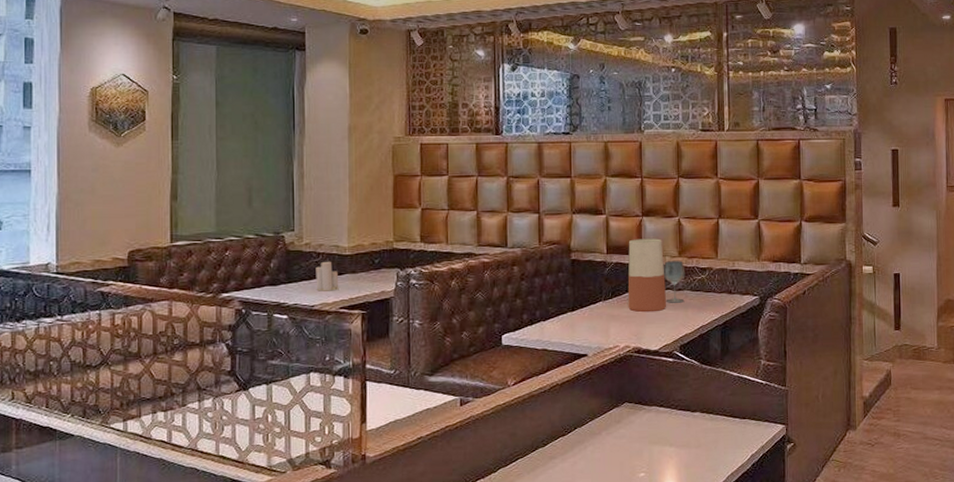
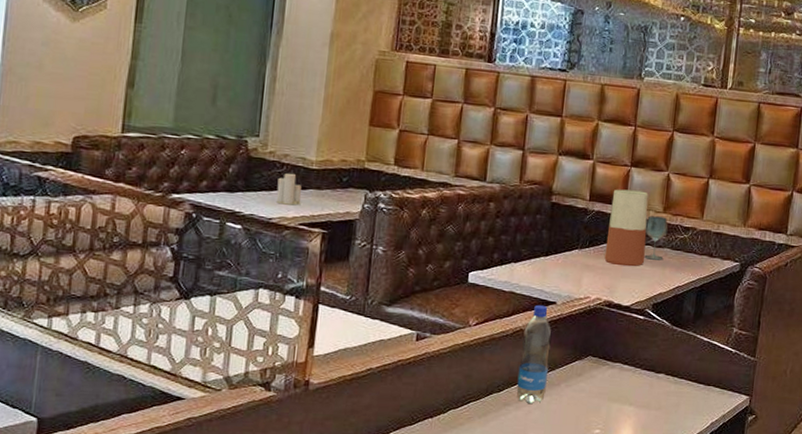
bottle: none [560,358,588,455] -> present [516,304,552,404]

